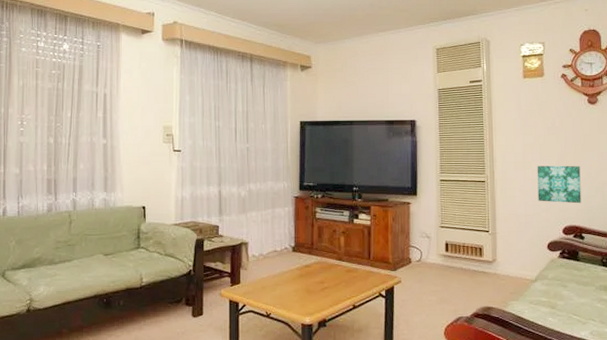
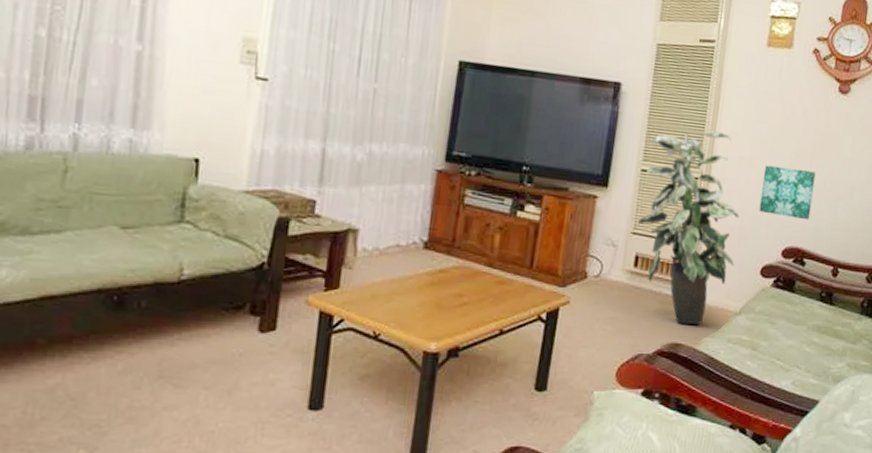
indoor plant: none [444,145,525,293] -> present [638,131,740,325]

